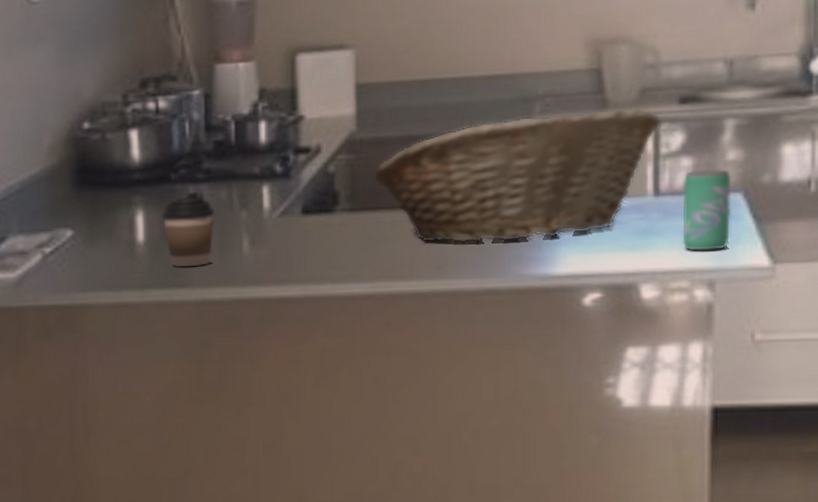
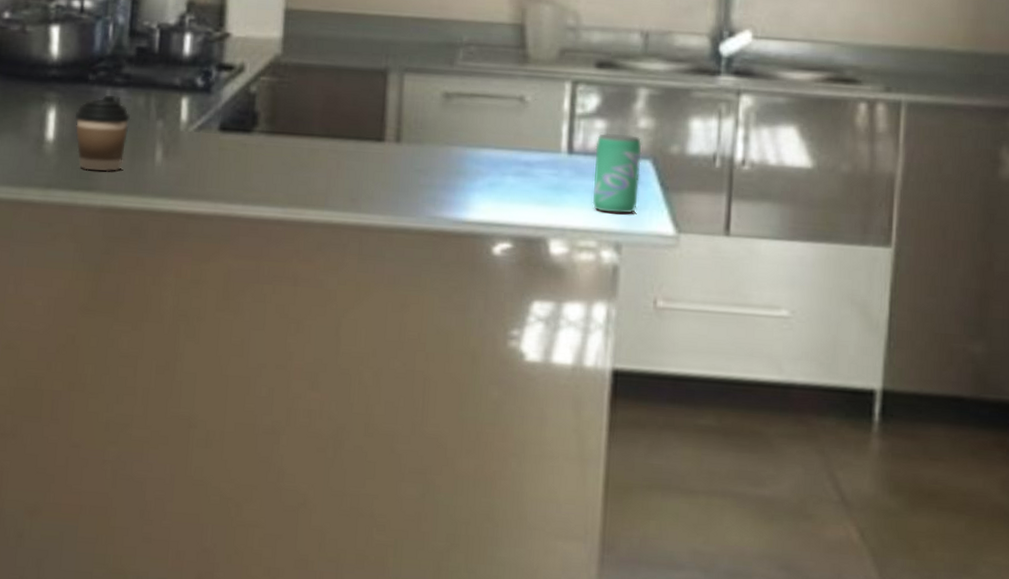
fruit basket: present [373,107,661,243] -> none [294,61,579,183]

